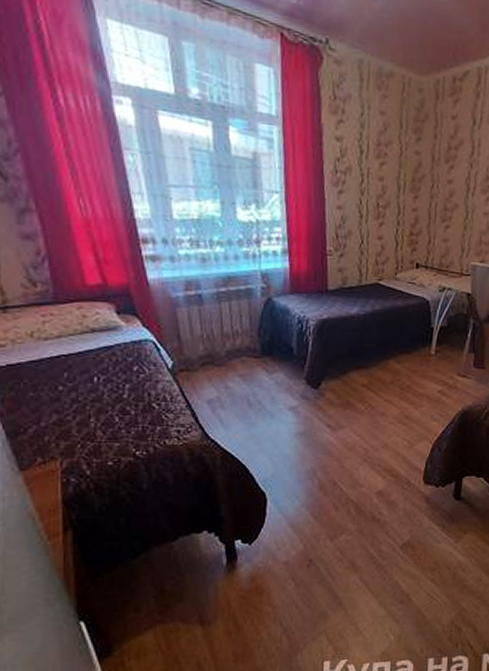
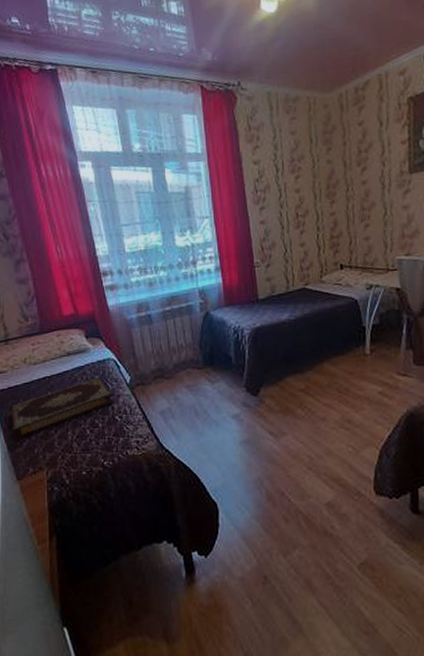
book: none [11,358,151,427] -> present [11,376,114,441]

